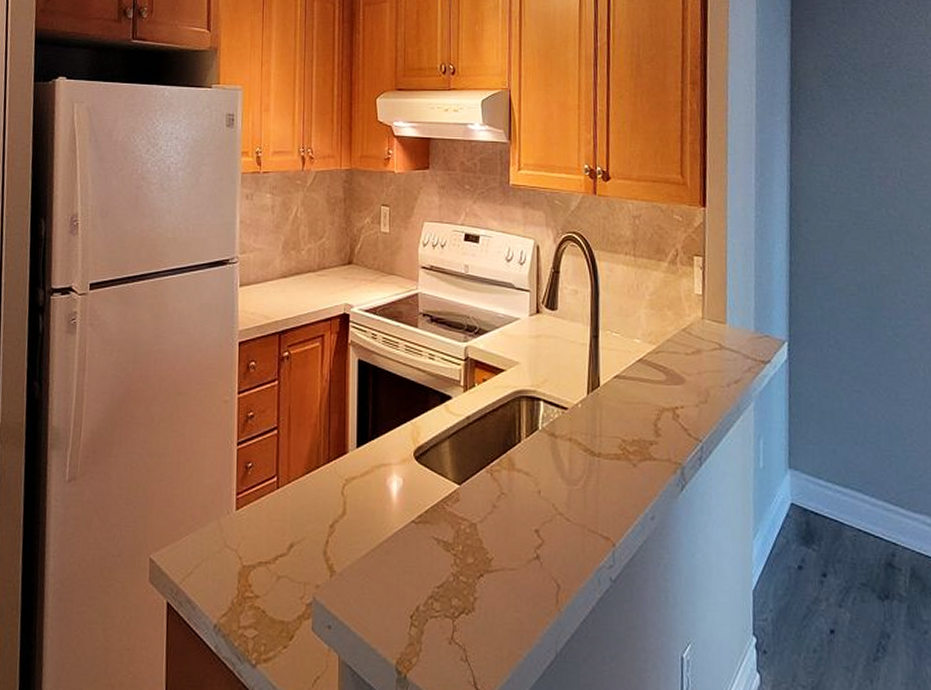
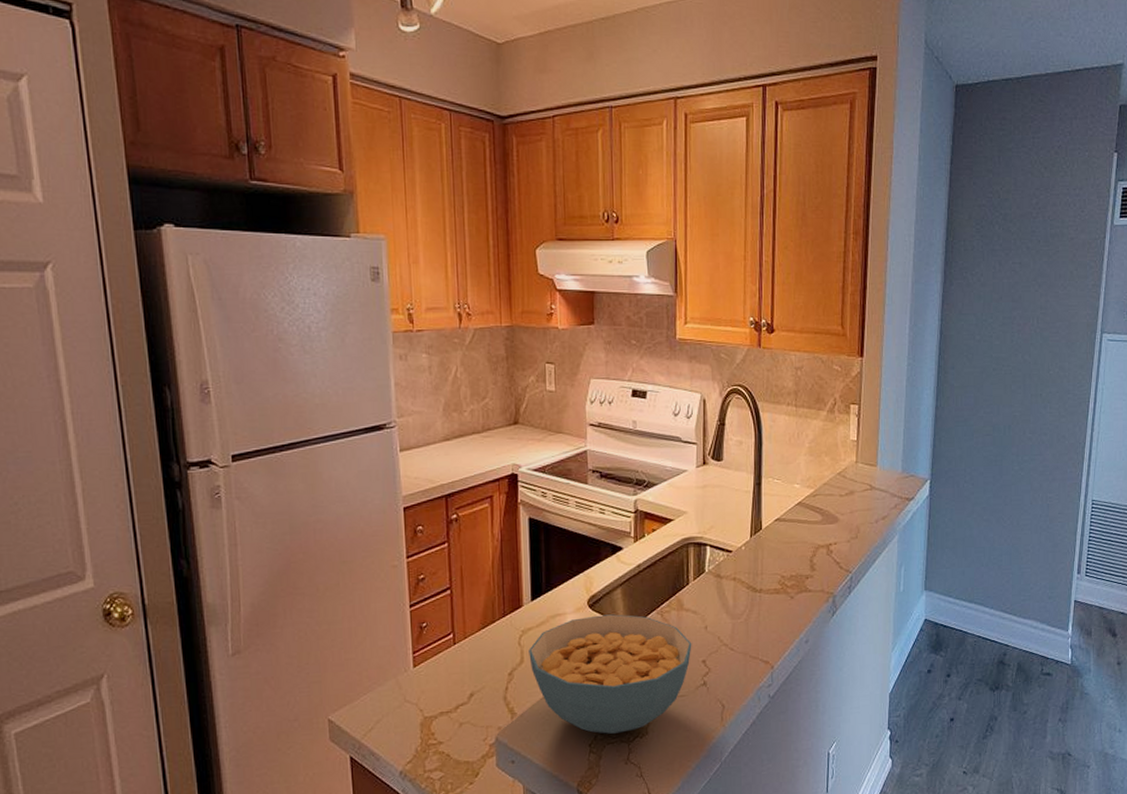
cereal bowl: none [351,469,524,606] -> present [529,614,692,734]

